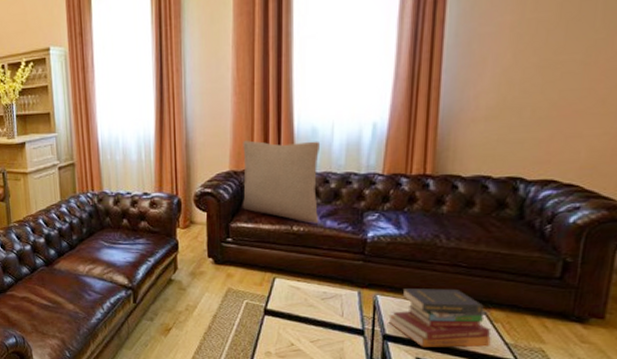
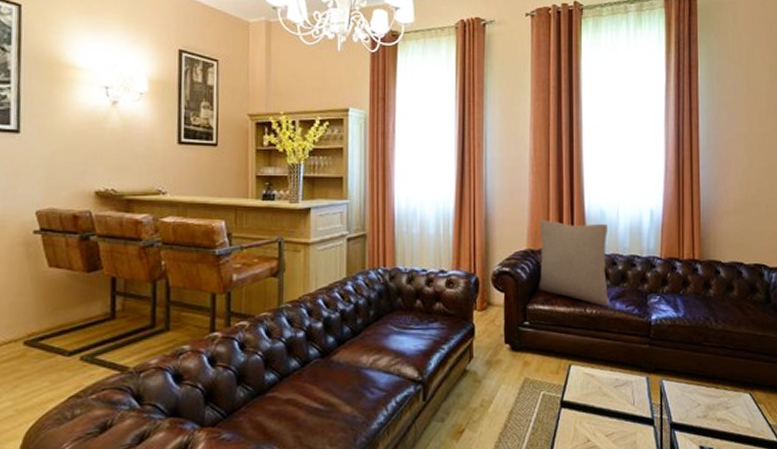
books: present [388,288,491,347] -> none [674,371,758,434]

